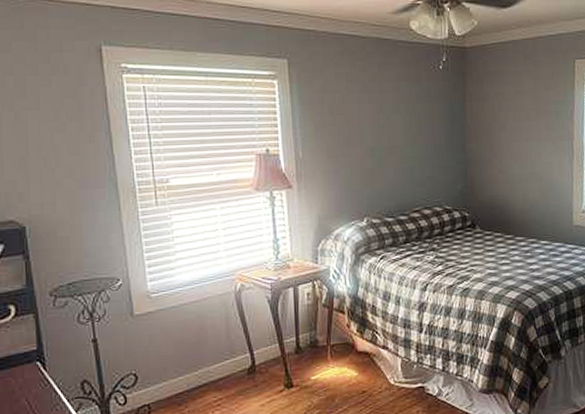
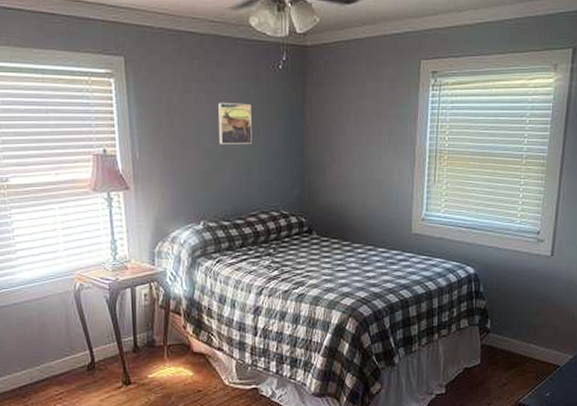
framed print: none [379,101,415,142] -> present [217,102,252,144]

